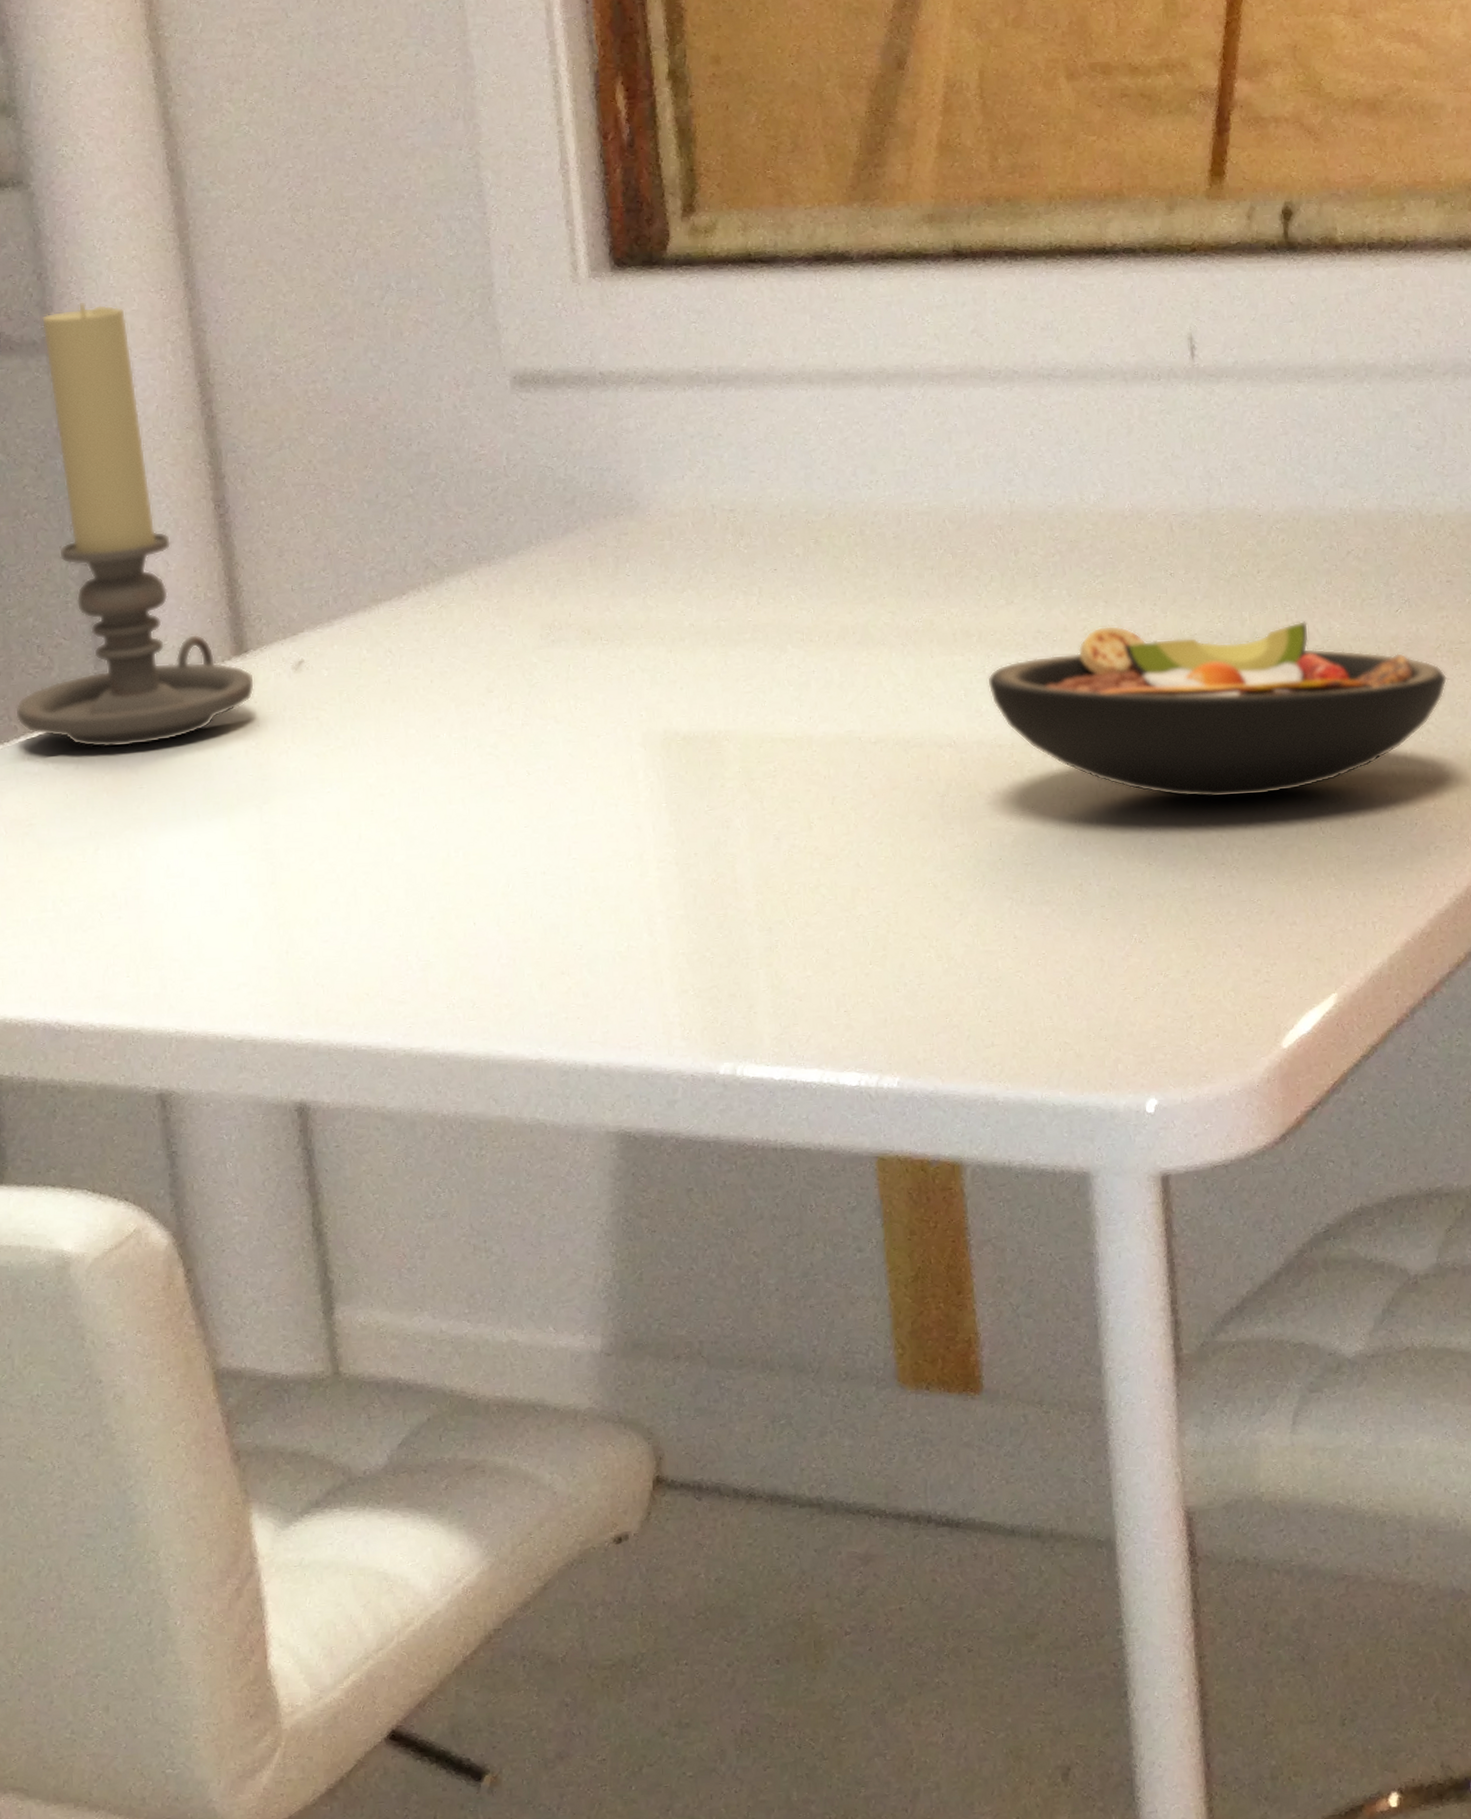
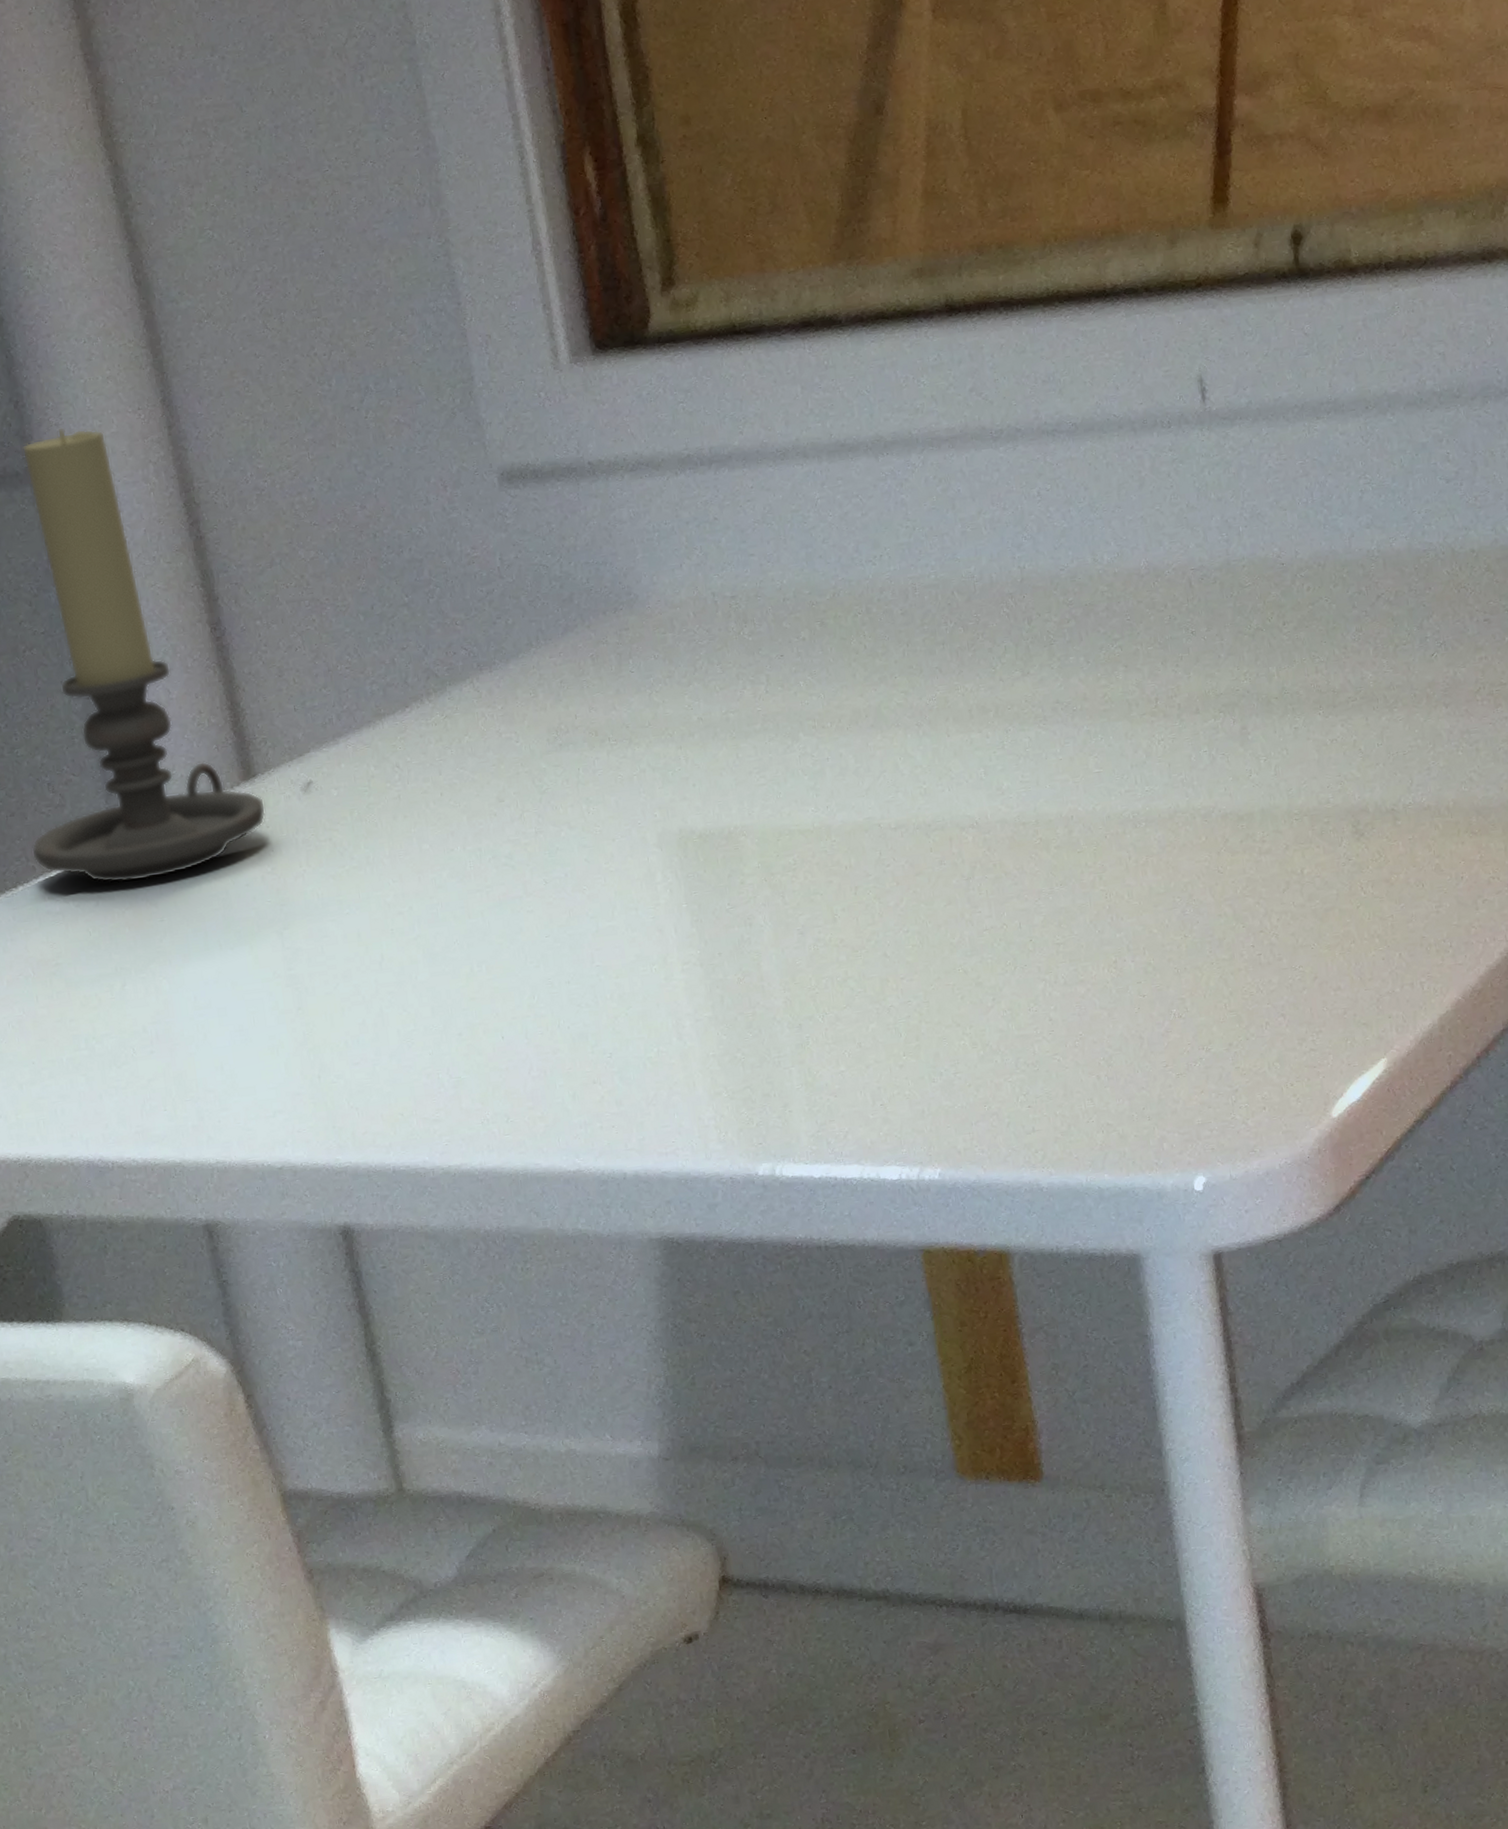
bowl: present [986,621,1448,799] -> none [1006,673,1490,865]

